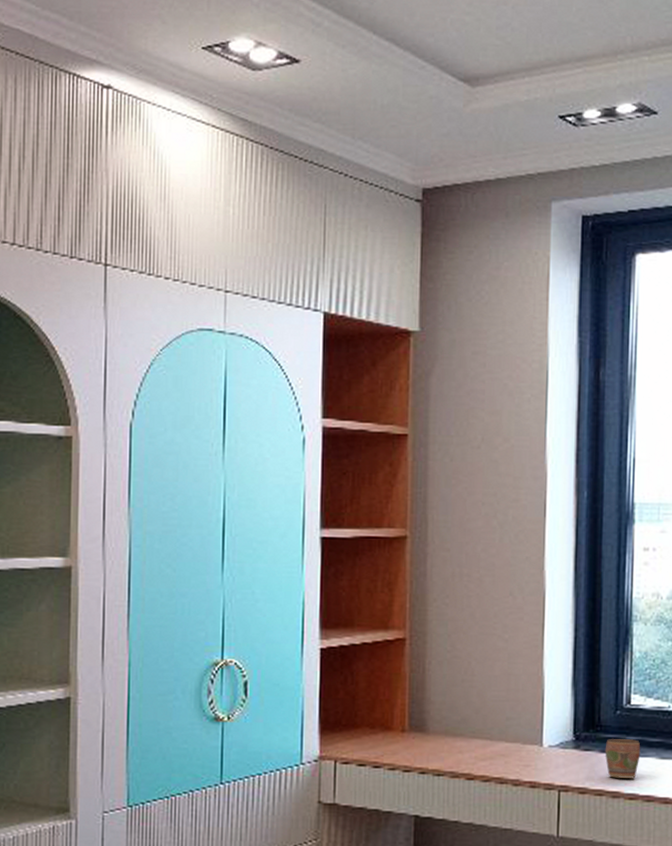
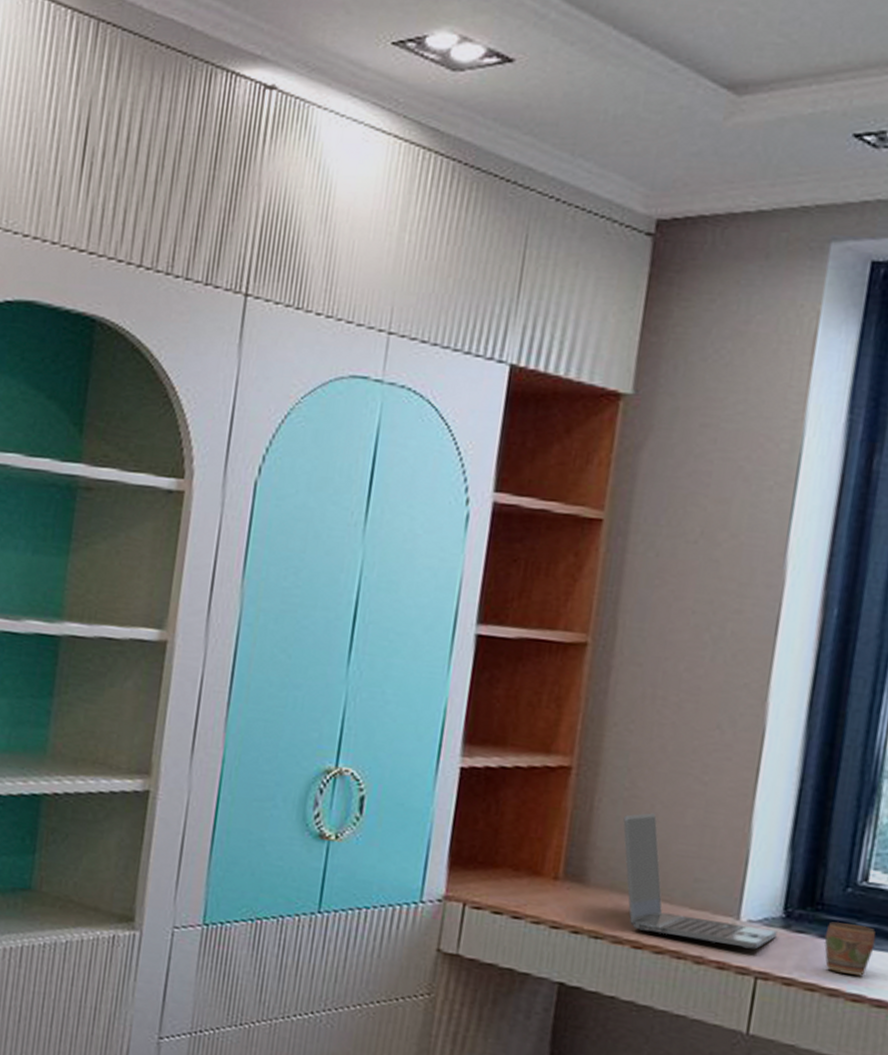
laptop: none [449,669,571,768] -> present [623,813,778,949]

